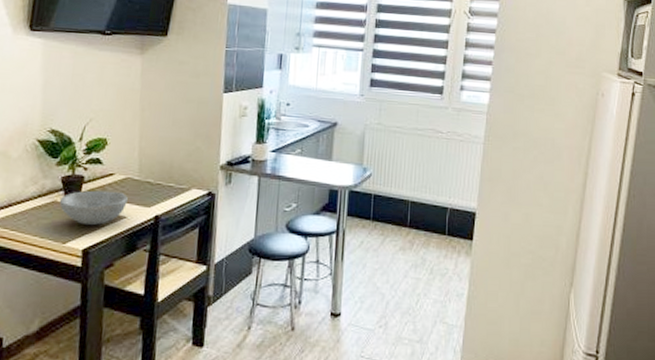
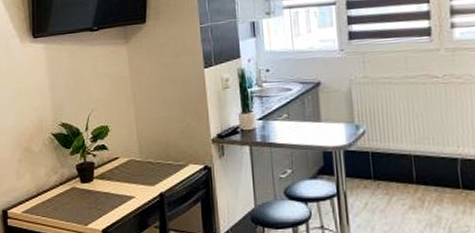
bowl: present [59,190,128,226] -> none [77,173,134,208]

